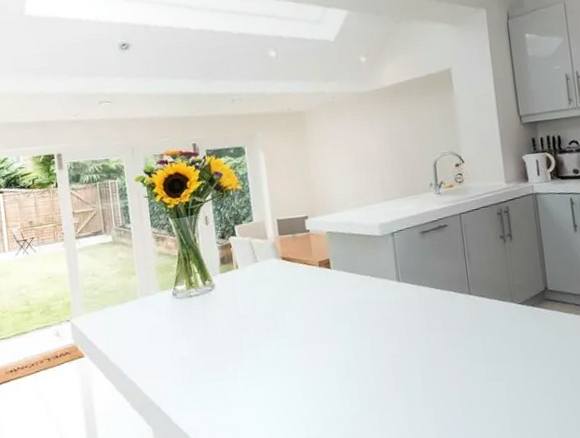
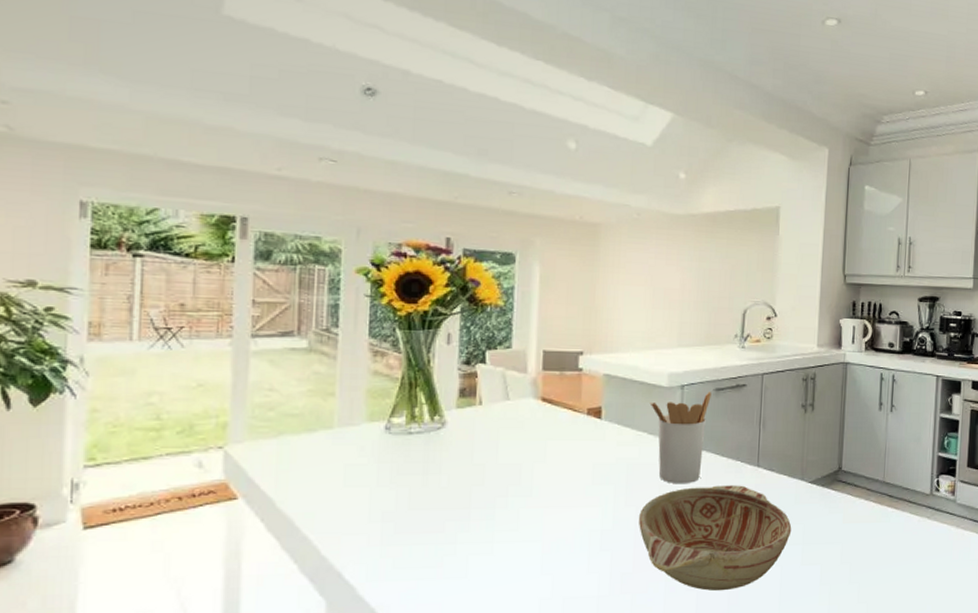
utensil holder: none [367,235,421,316] -> present [649,392,711,484]
decorative bowl: none [374,312,510,405] -> present [639,485,792,591]

